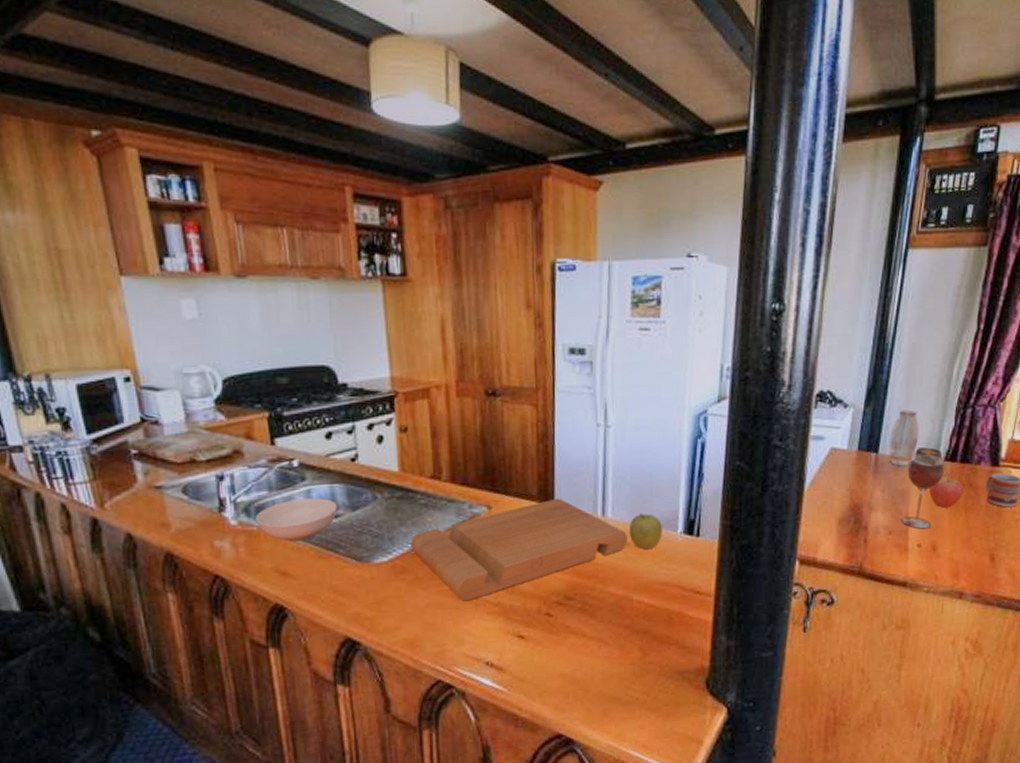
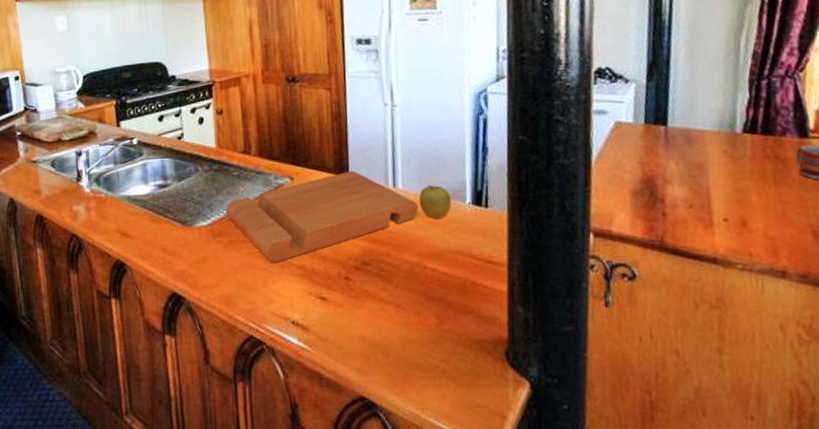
bowl: present [255,498,337,542] -> none [104,170,167,207]
vase: present [889,410,919,466] -> none [677,83,711,139]
wineglass: present [902,447,944,529] -> none [701,119,744,203]
fruit: present [929,471,963,508] -> none [729,143,770,181]

